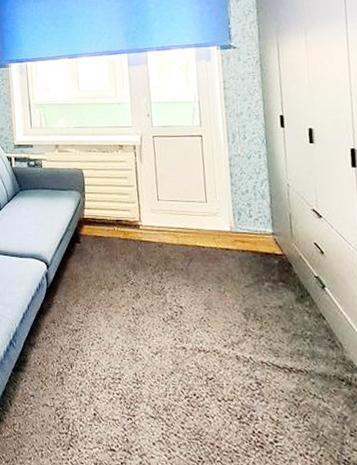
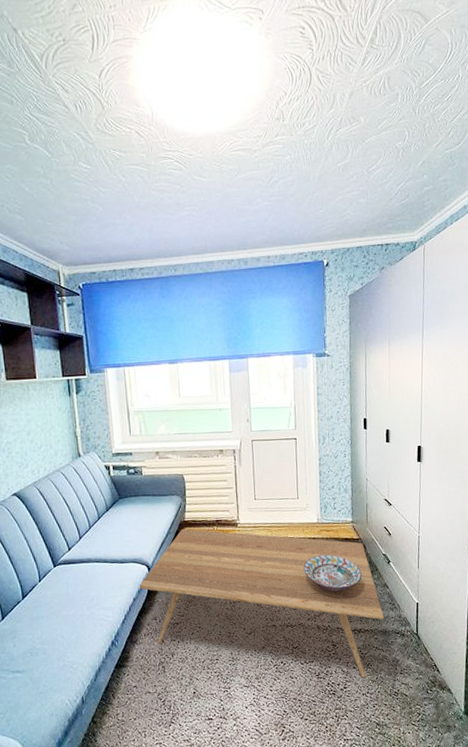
coffee table: none [36,226,322,433] -> present [138,528,384,678]
decorative bowl: none [216,269,289,318] -> present [303,554,362,593]

